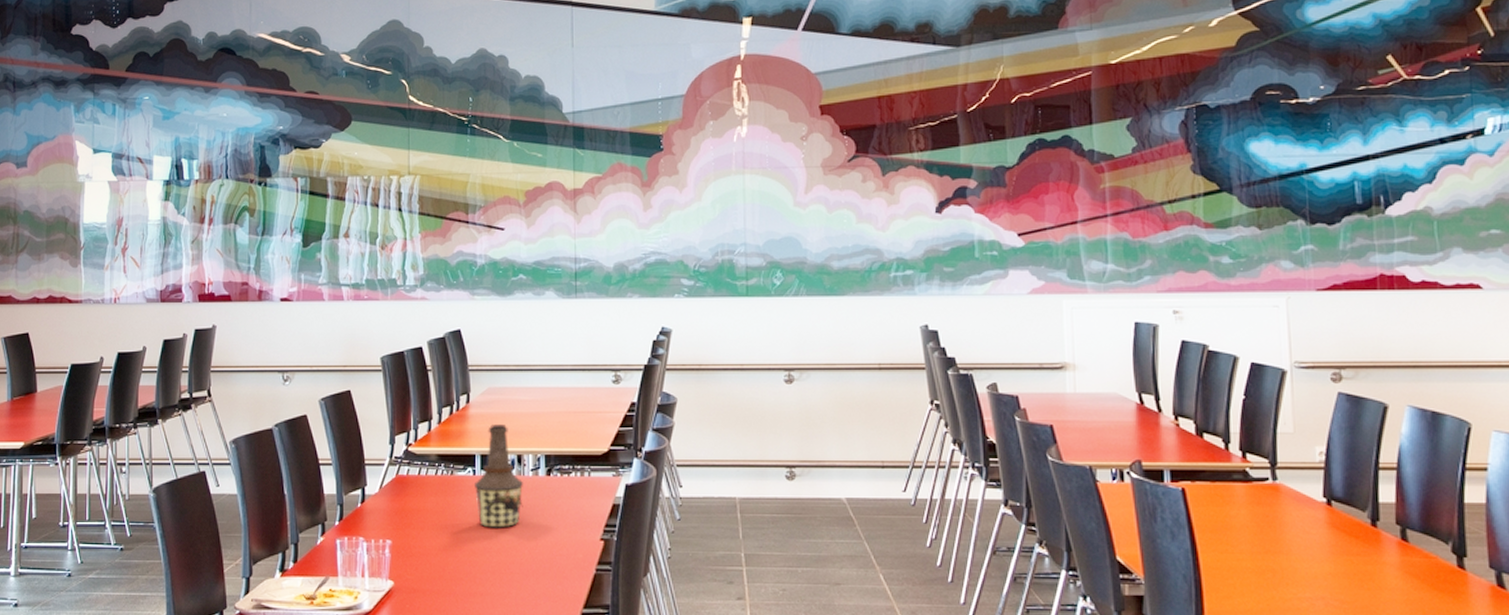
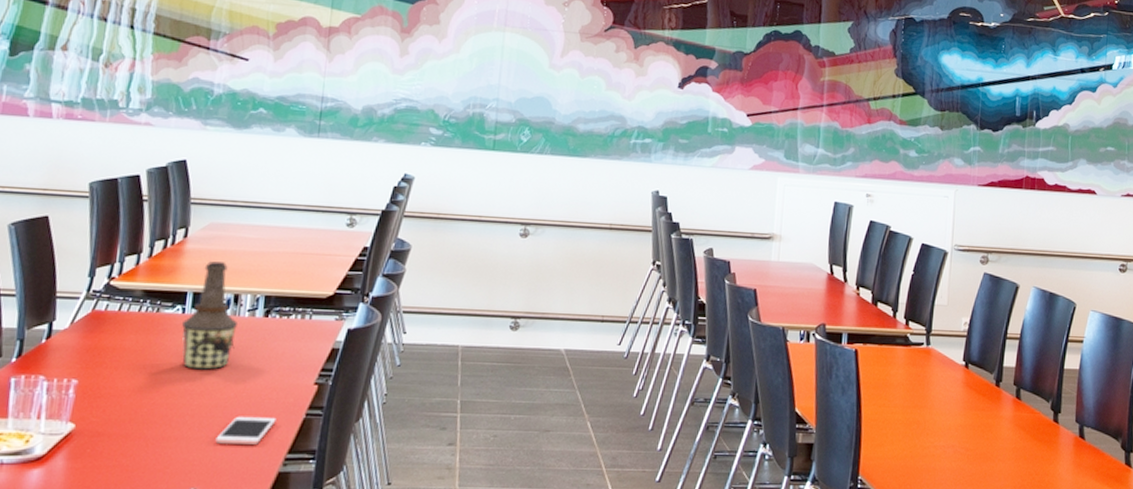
cell phone: none [516,572,569,600] -> present [215,416,276,445]

